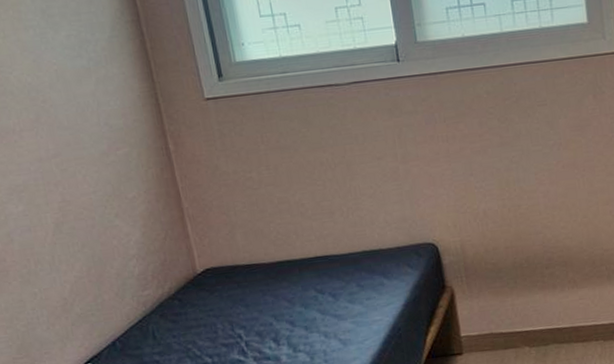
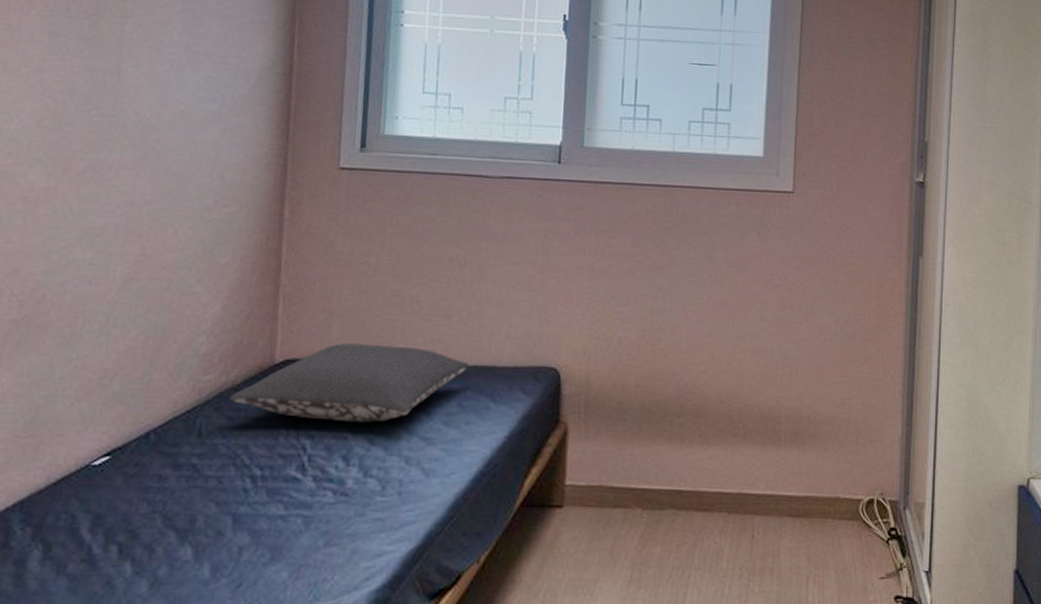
pillow: none [170,243,359,314] -> present [230,343,469,422]

